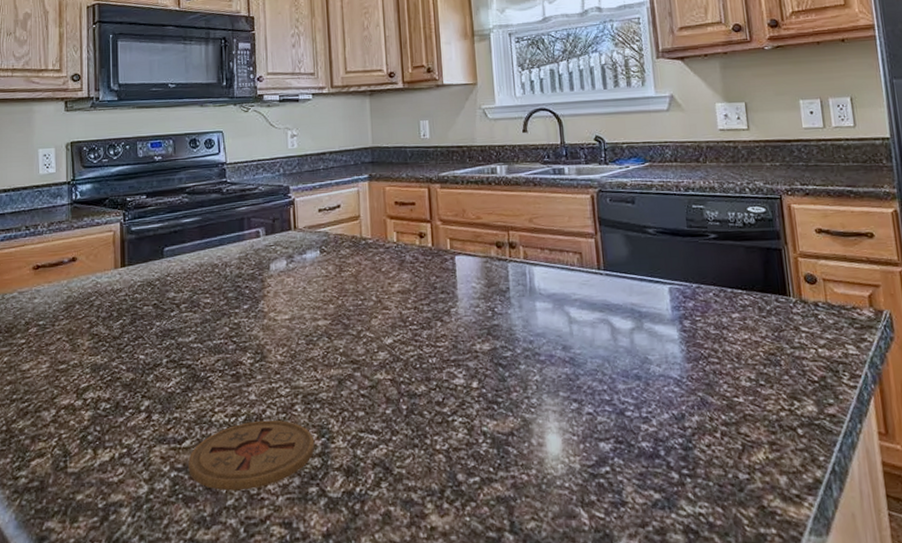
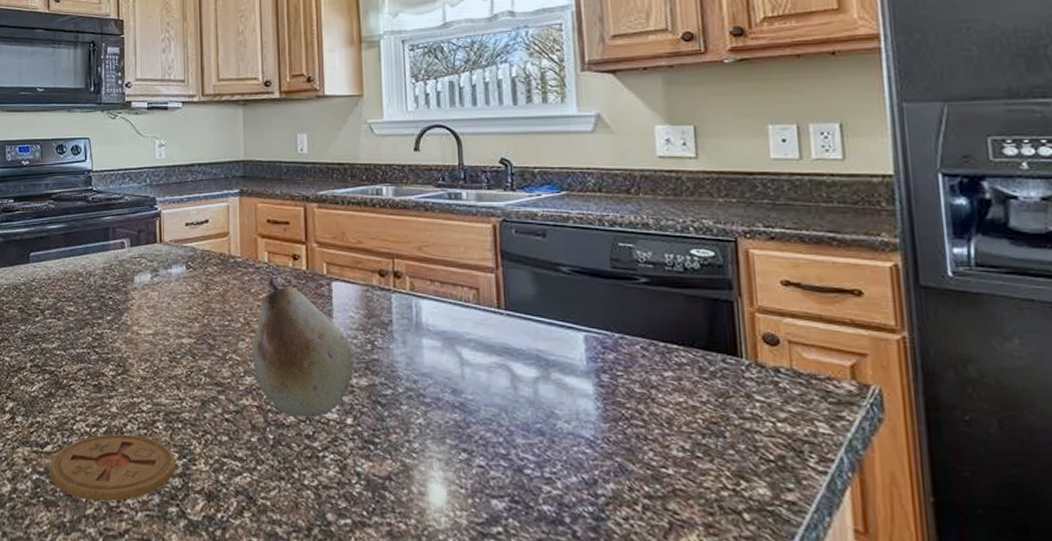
fruit: none [384,256,477,386] -> present [252,277,354,418]

